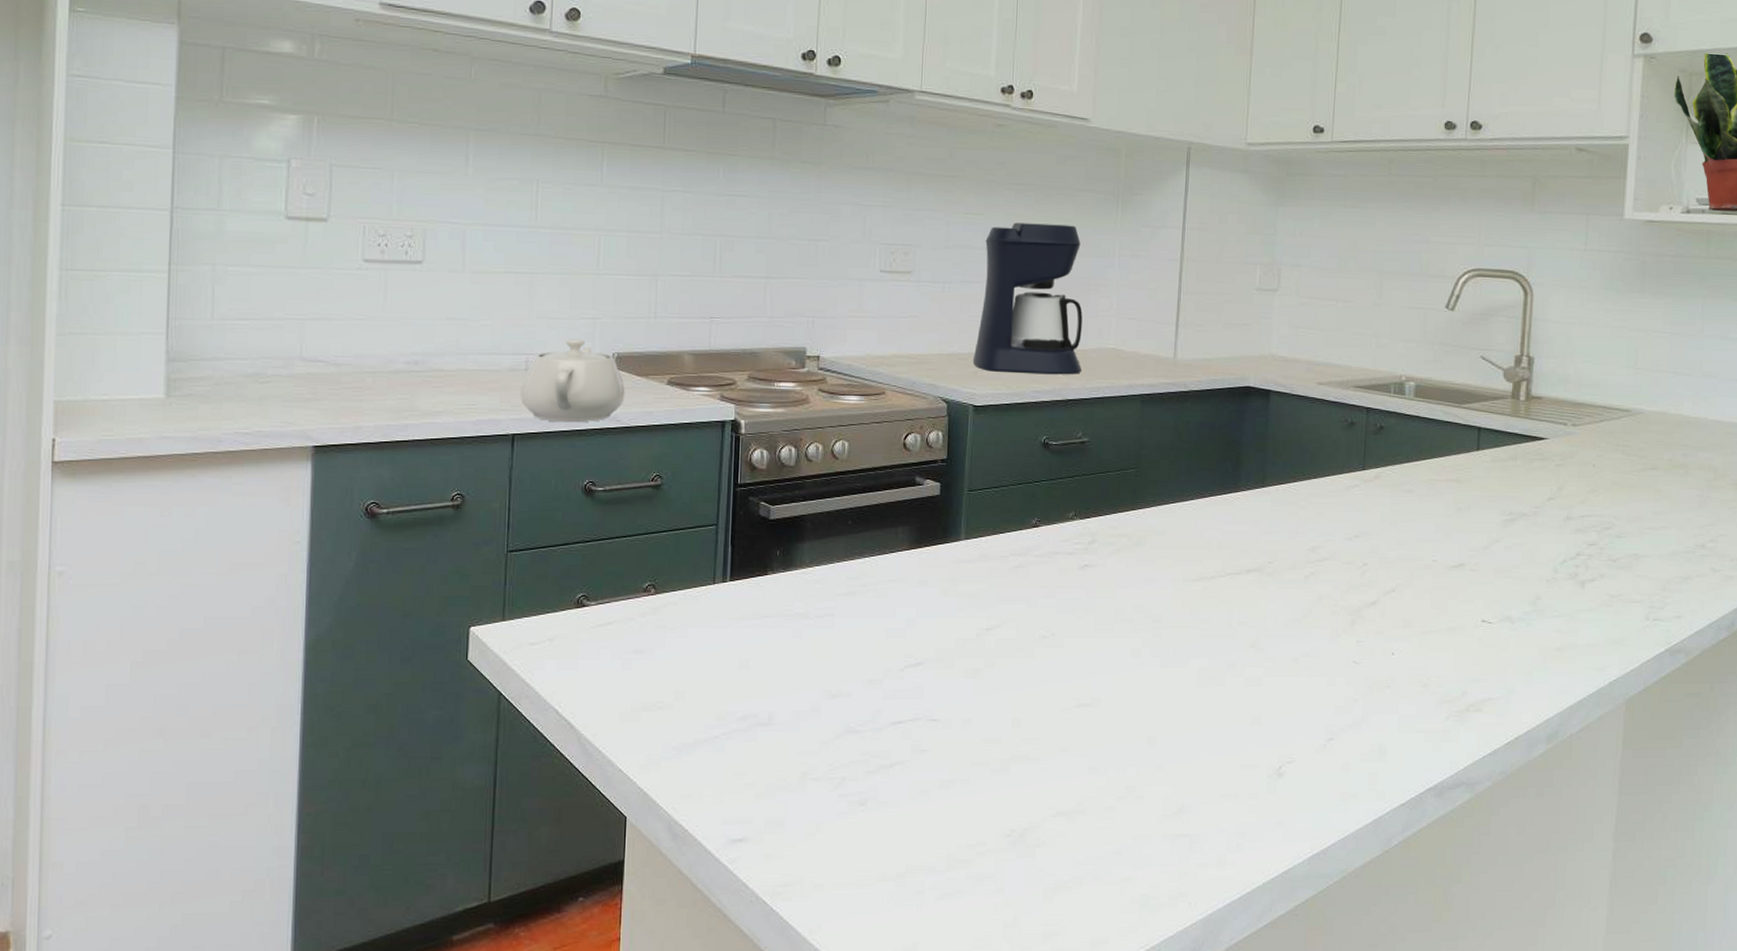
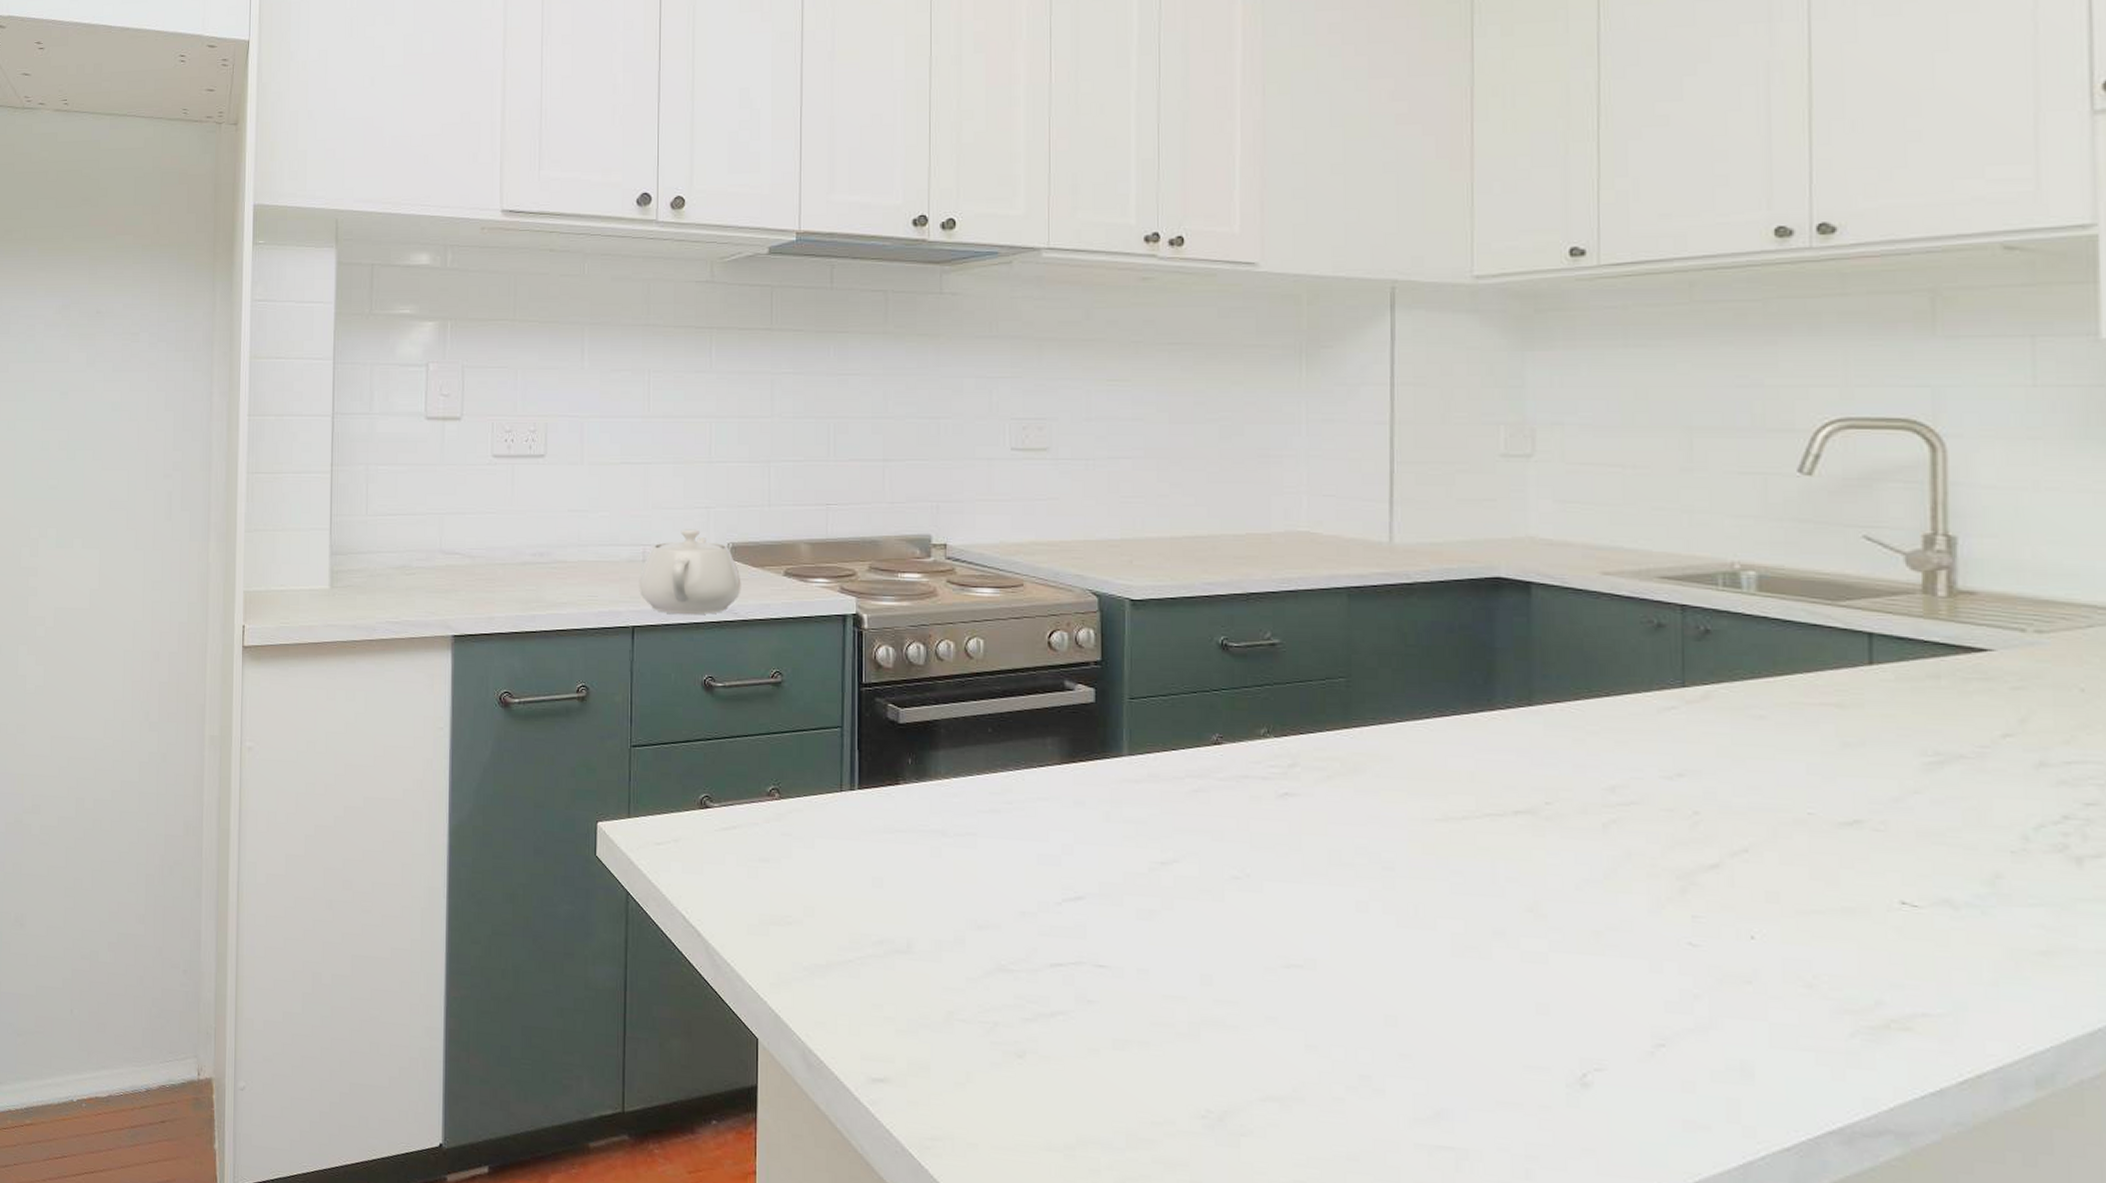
coffee maker: present [972,222,1083,375] -> none [1126,388,1265,564]

